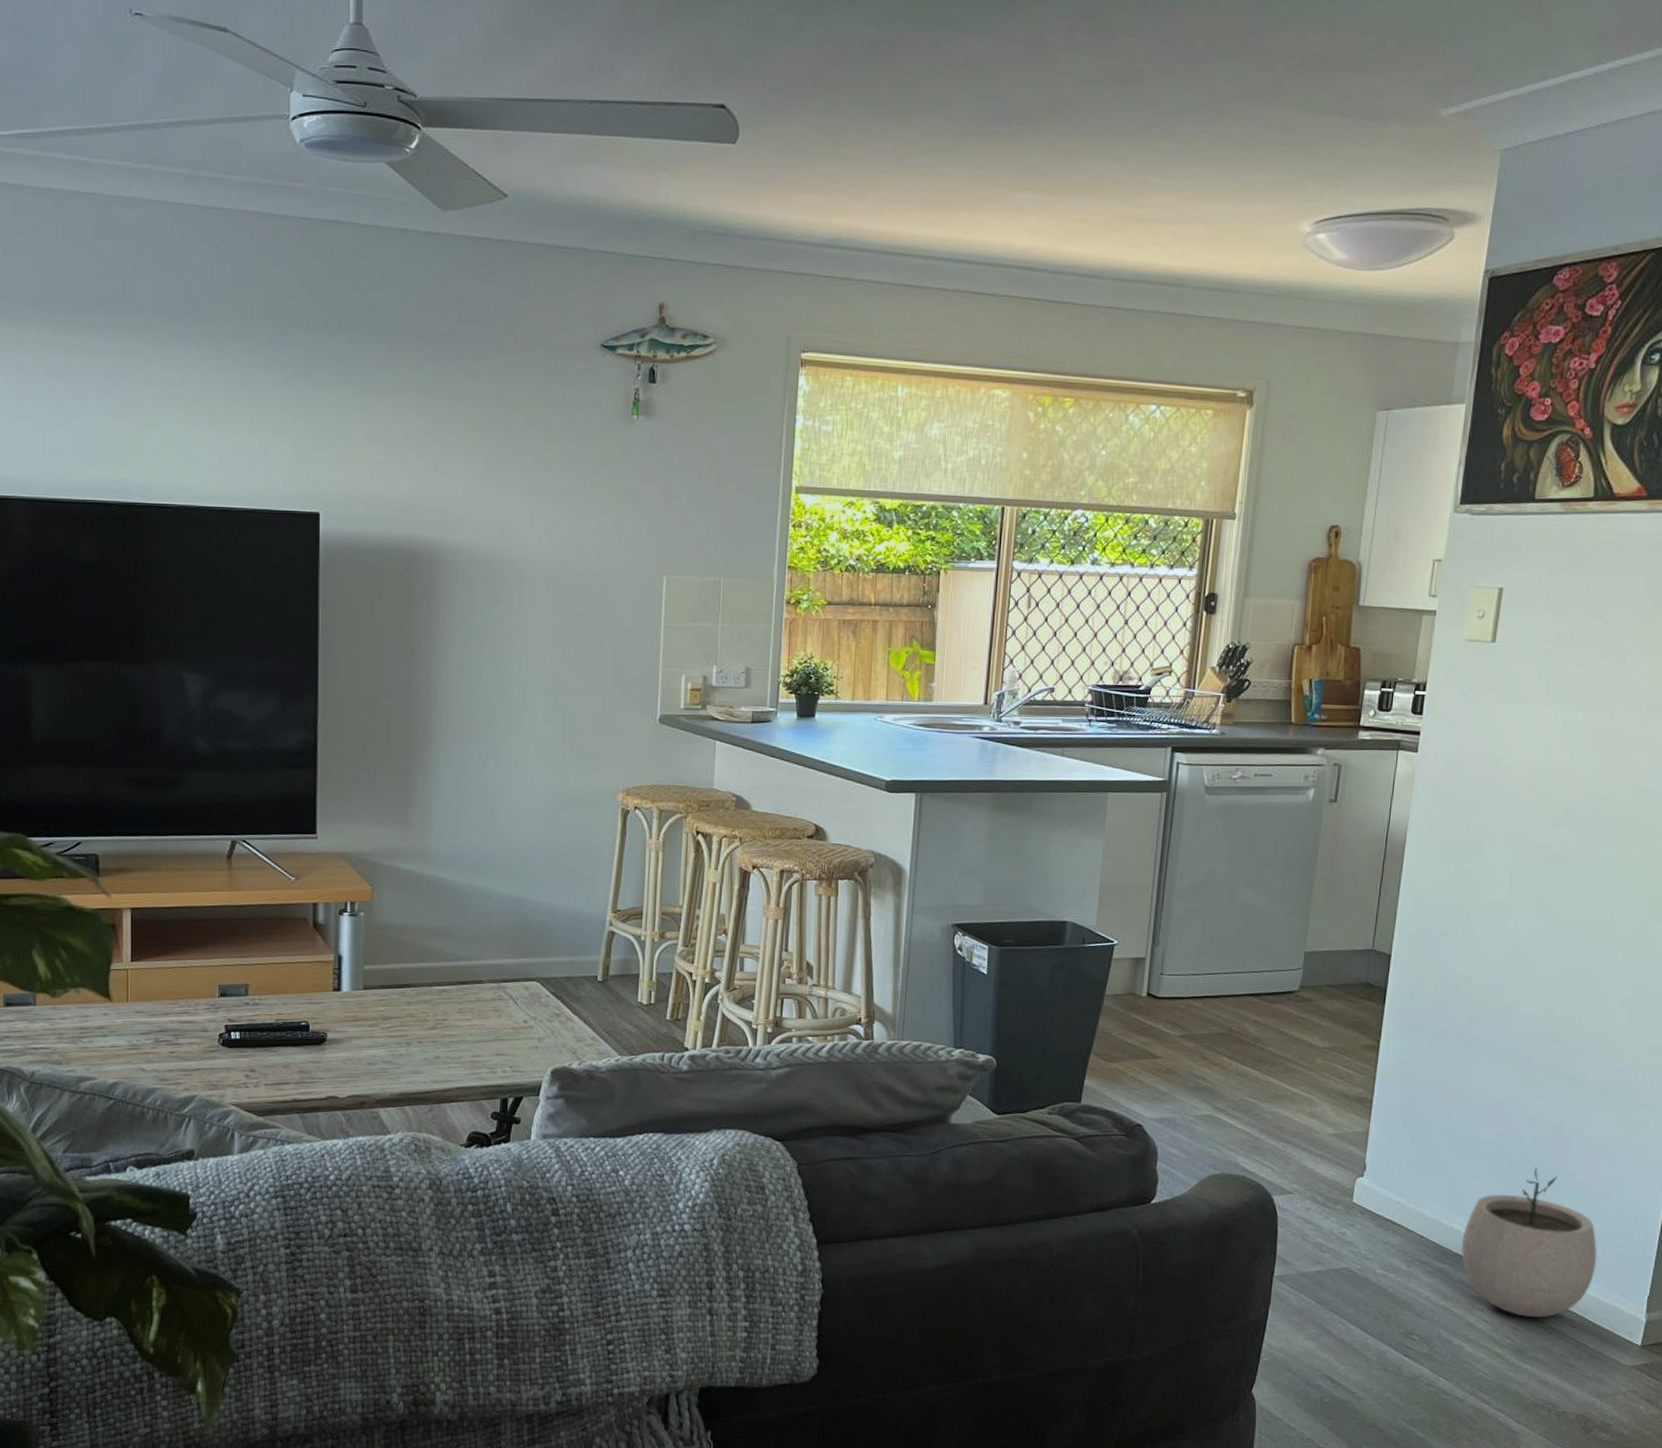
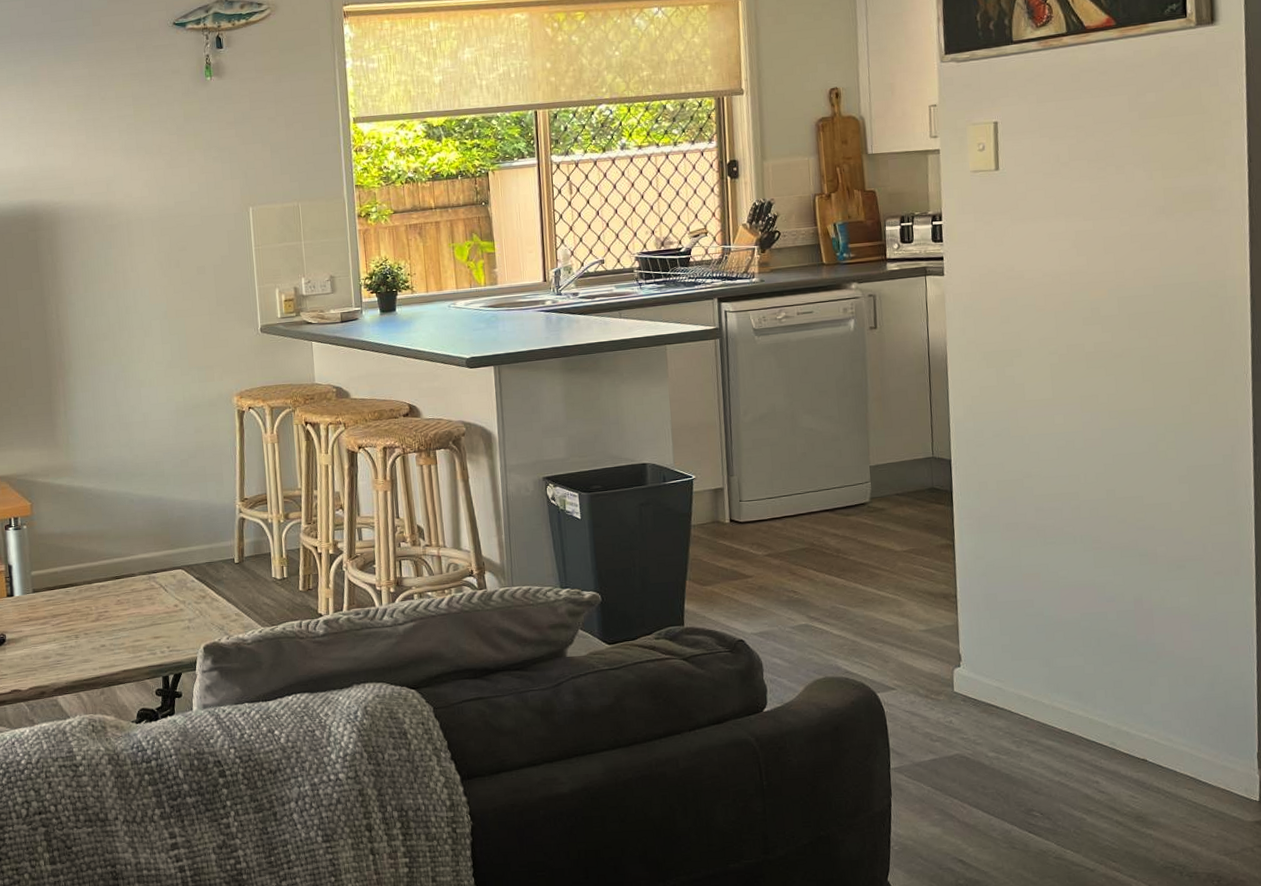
plant pot: present [1460,1167,1597,1318] -> none [1065,641,1201,785]

